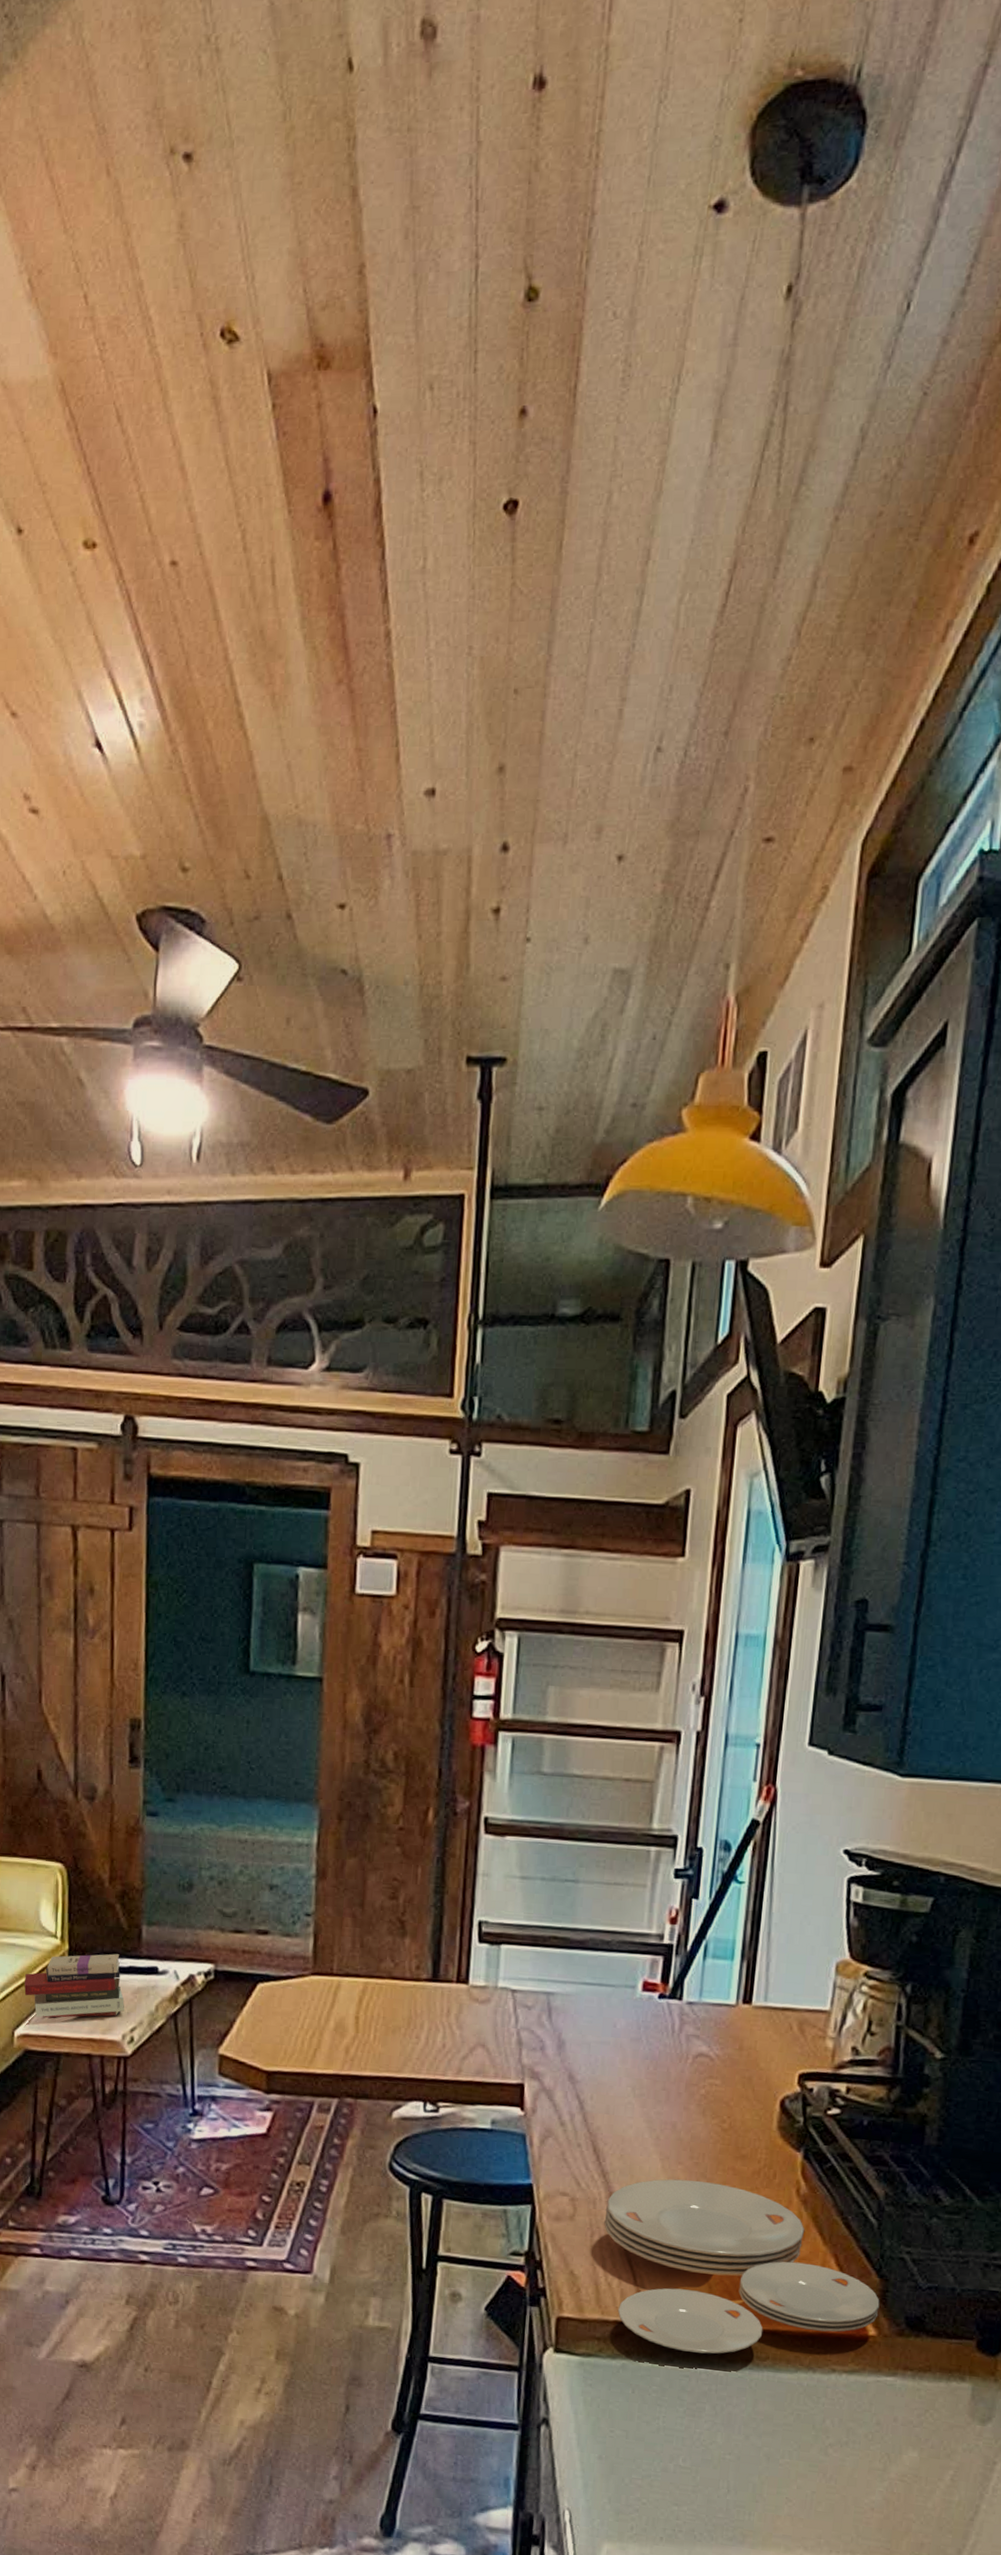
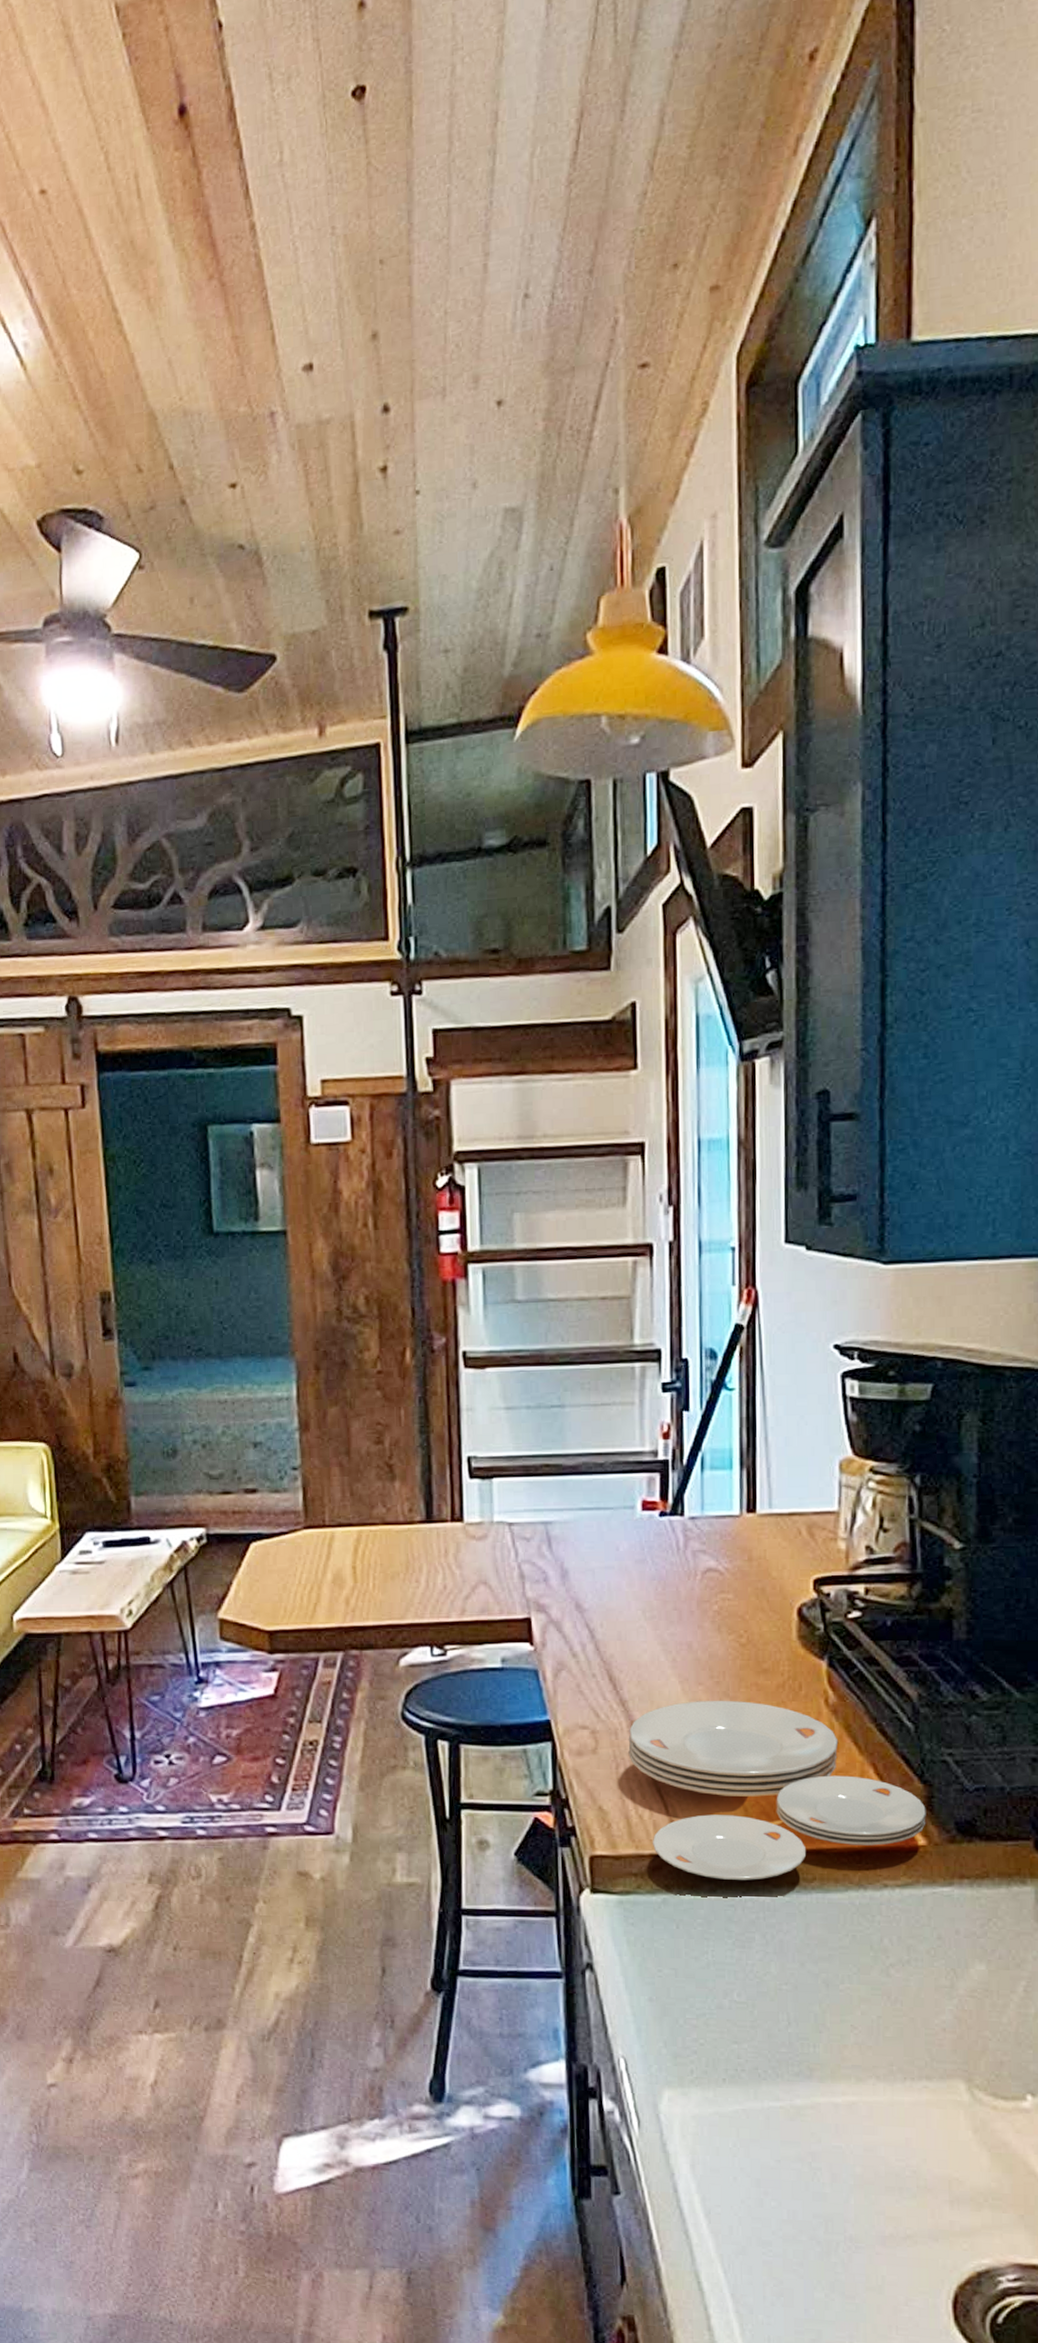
books: present [24,1953,125,2018] -> none [19,1528,121,1600]

